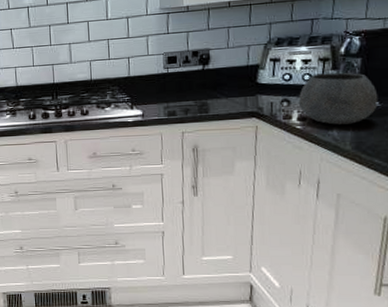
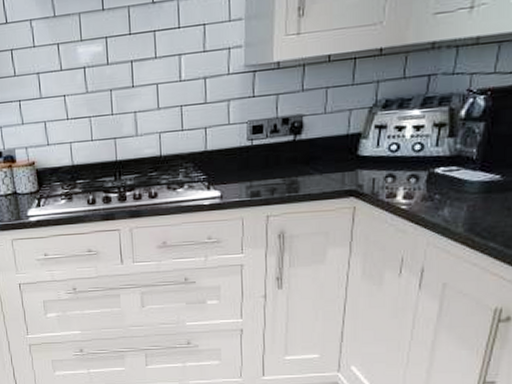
bowl: present [299,72,379,125] -> none [407,140,501,204]

